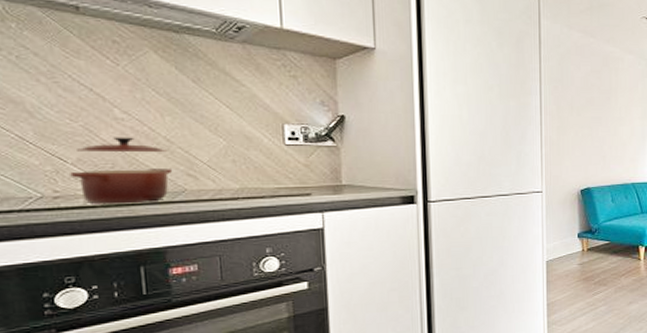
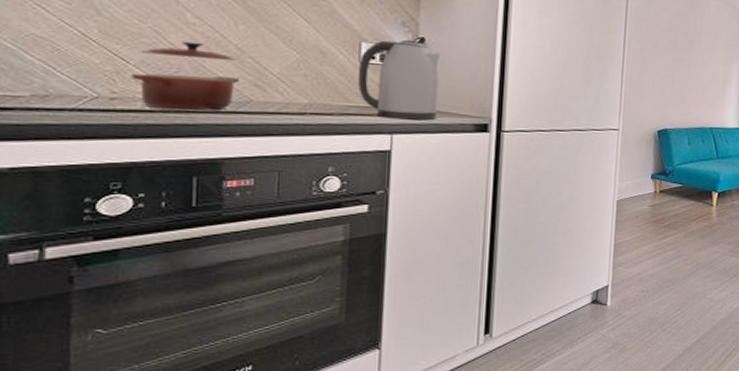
kettle: none [283,118,364,197] -> present [357,39,440,121]

